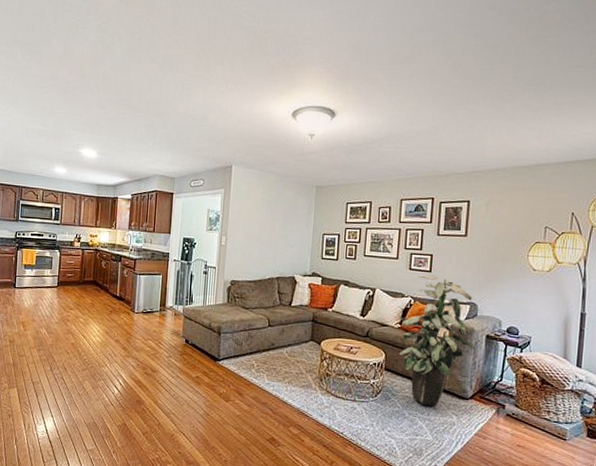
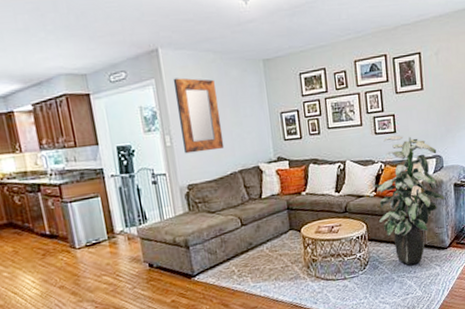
home mirror: none [235,191,272,256] -> present [173,78,225,154]

